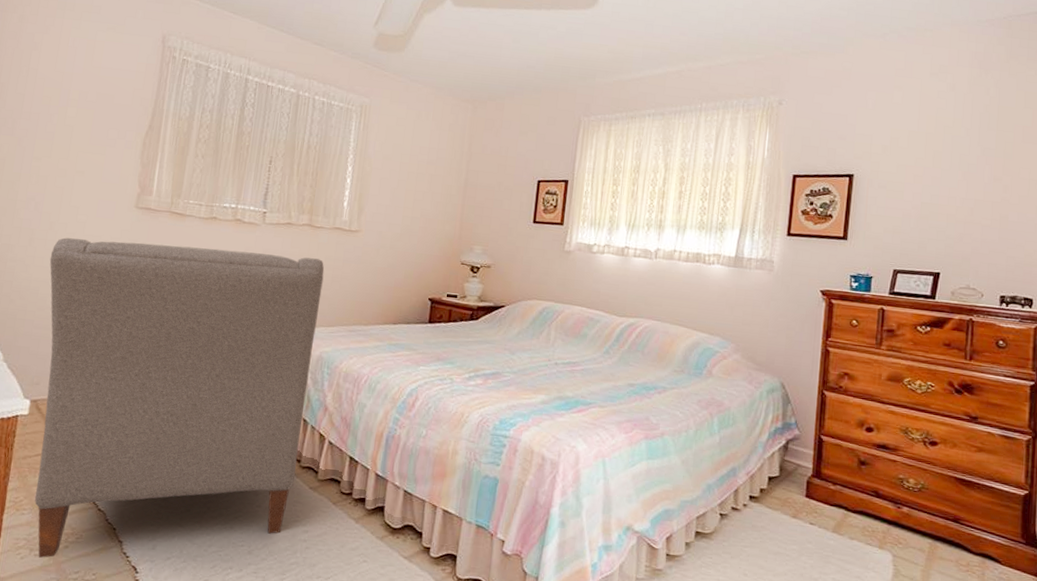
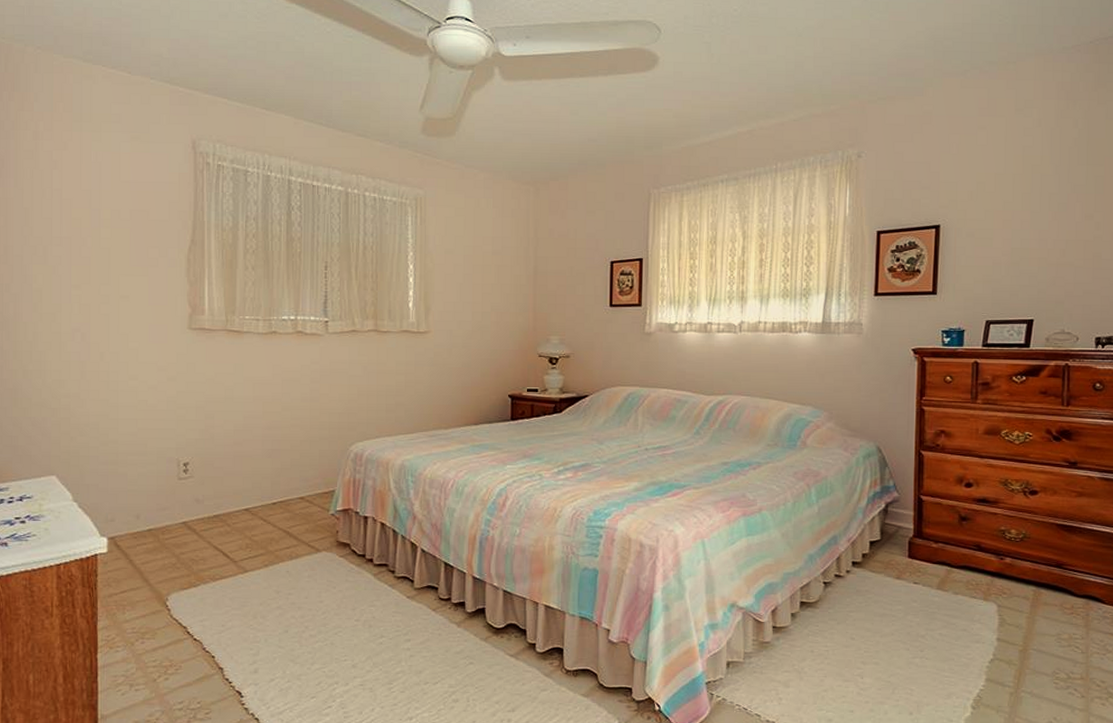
chair: present [35,237,325,558] -> none [106,364,397,692]

